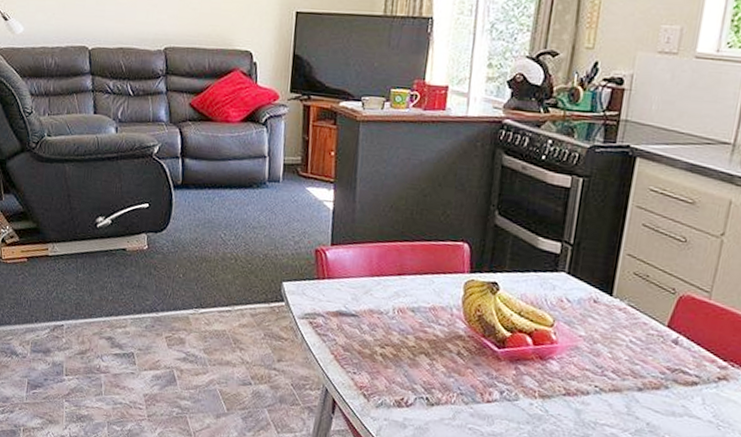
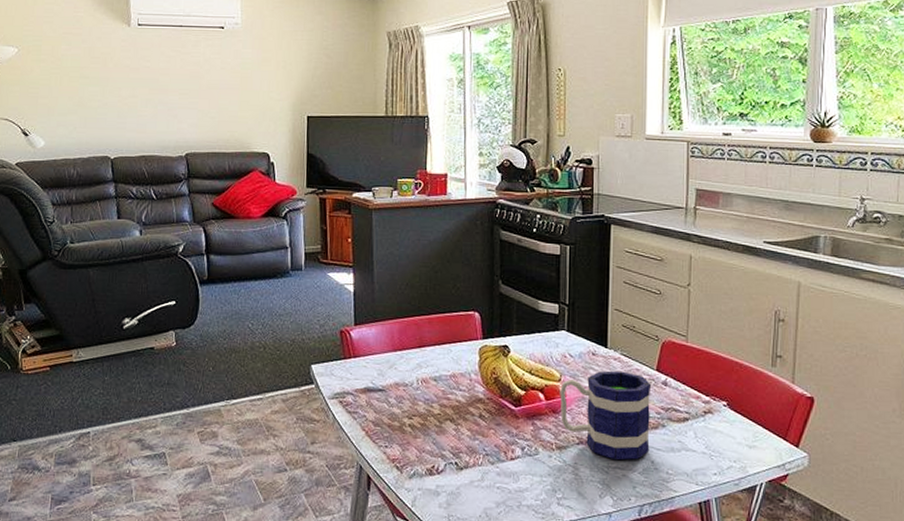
mug: none [548,320,660,419] -> present [560,370,652,461]

